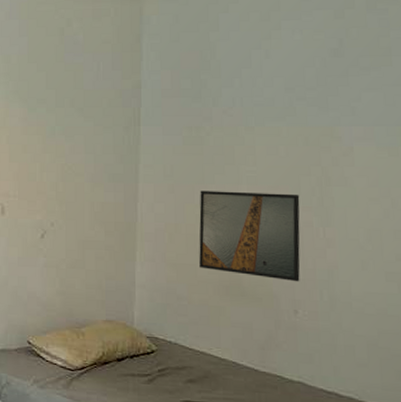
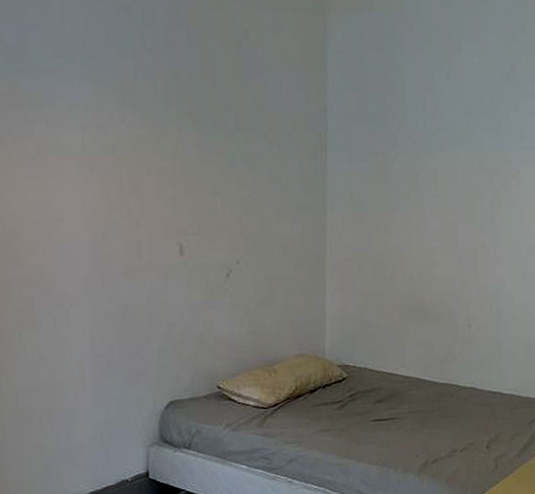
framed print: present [199,191,300,282] -> none [385,216,475,299]

